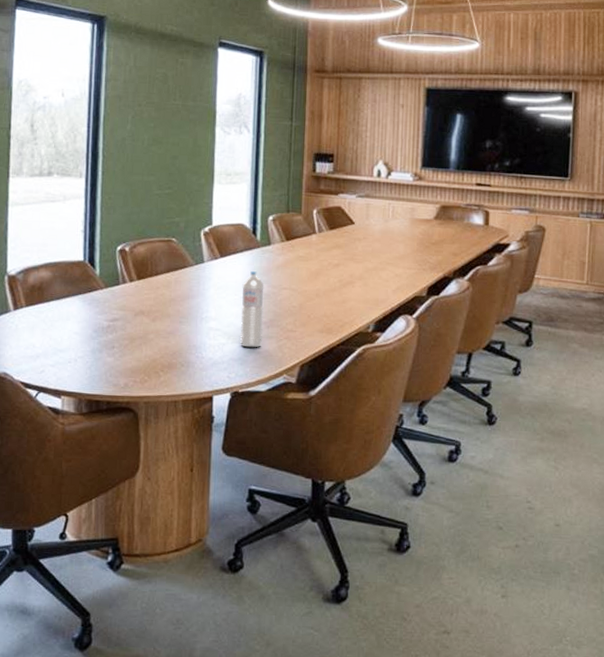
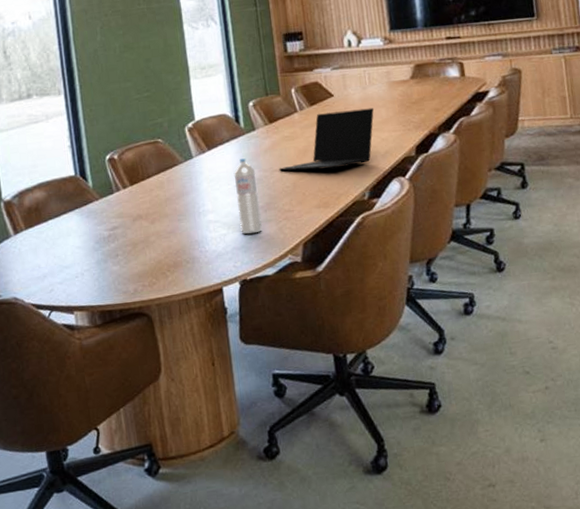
laptop: none [288,239,392,297] -> present [279,107,374,172]

